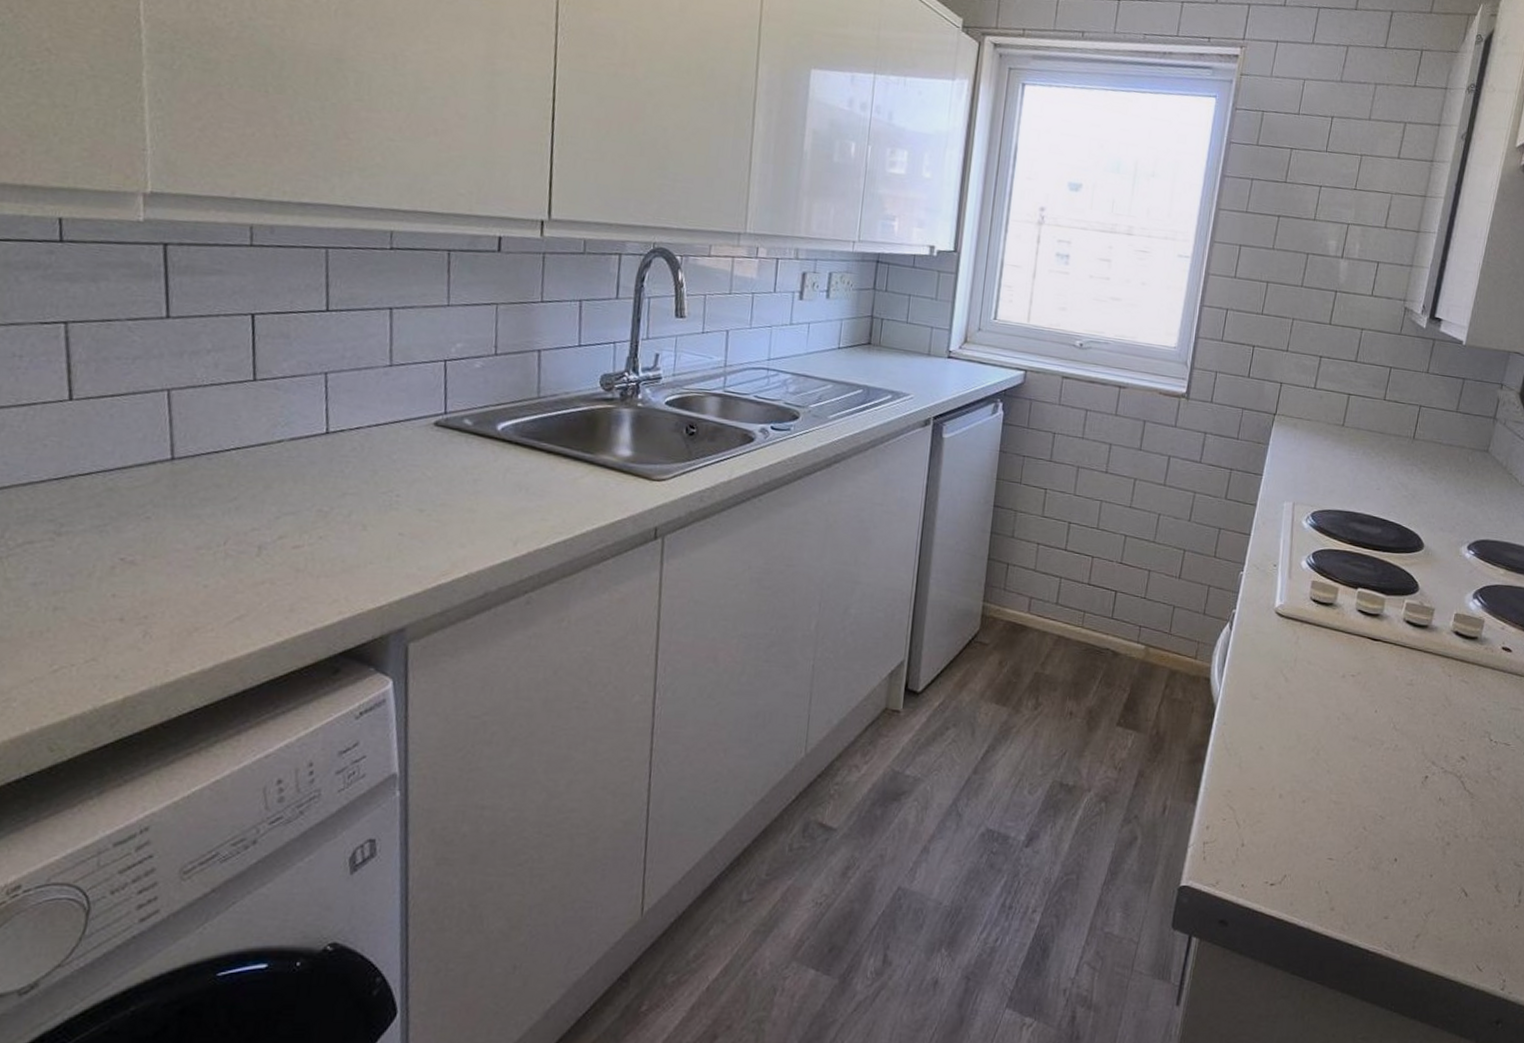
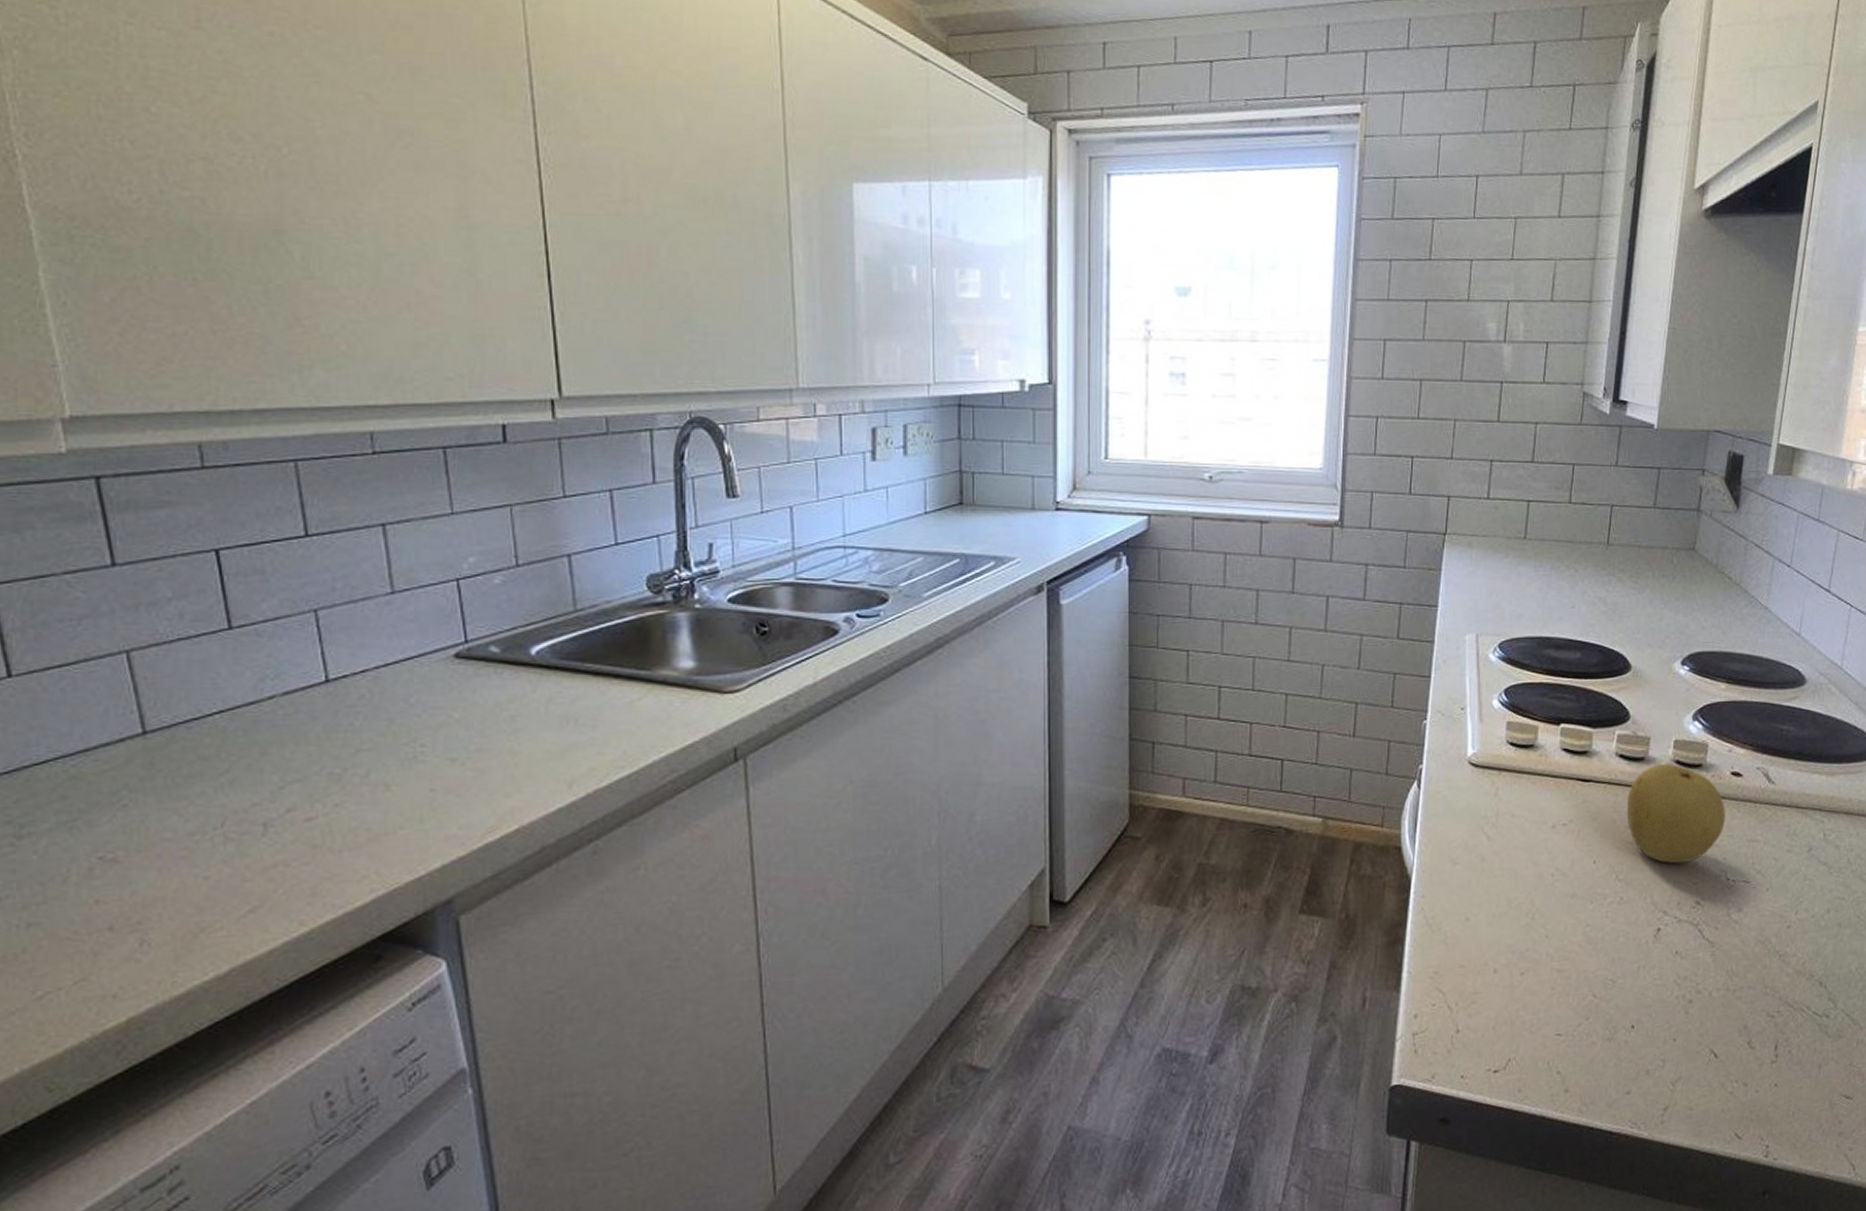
fruit: none [1407,633,1494,722] -> present [1626,764,1726,864]

